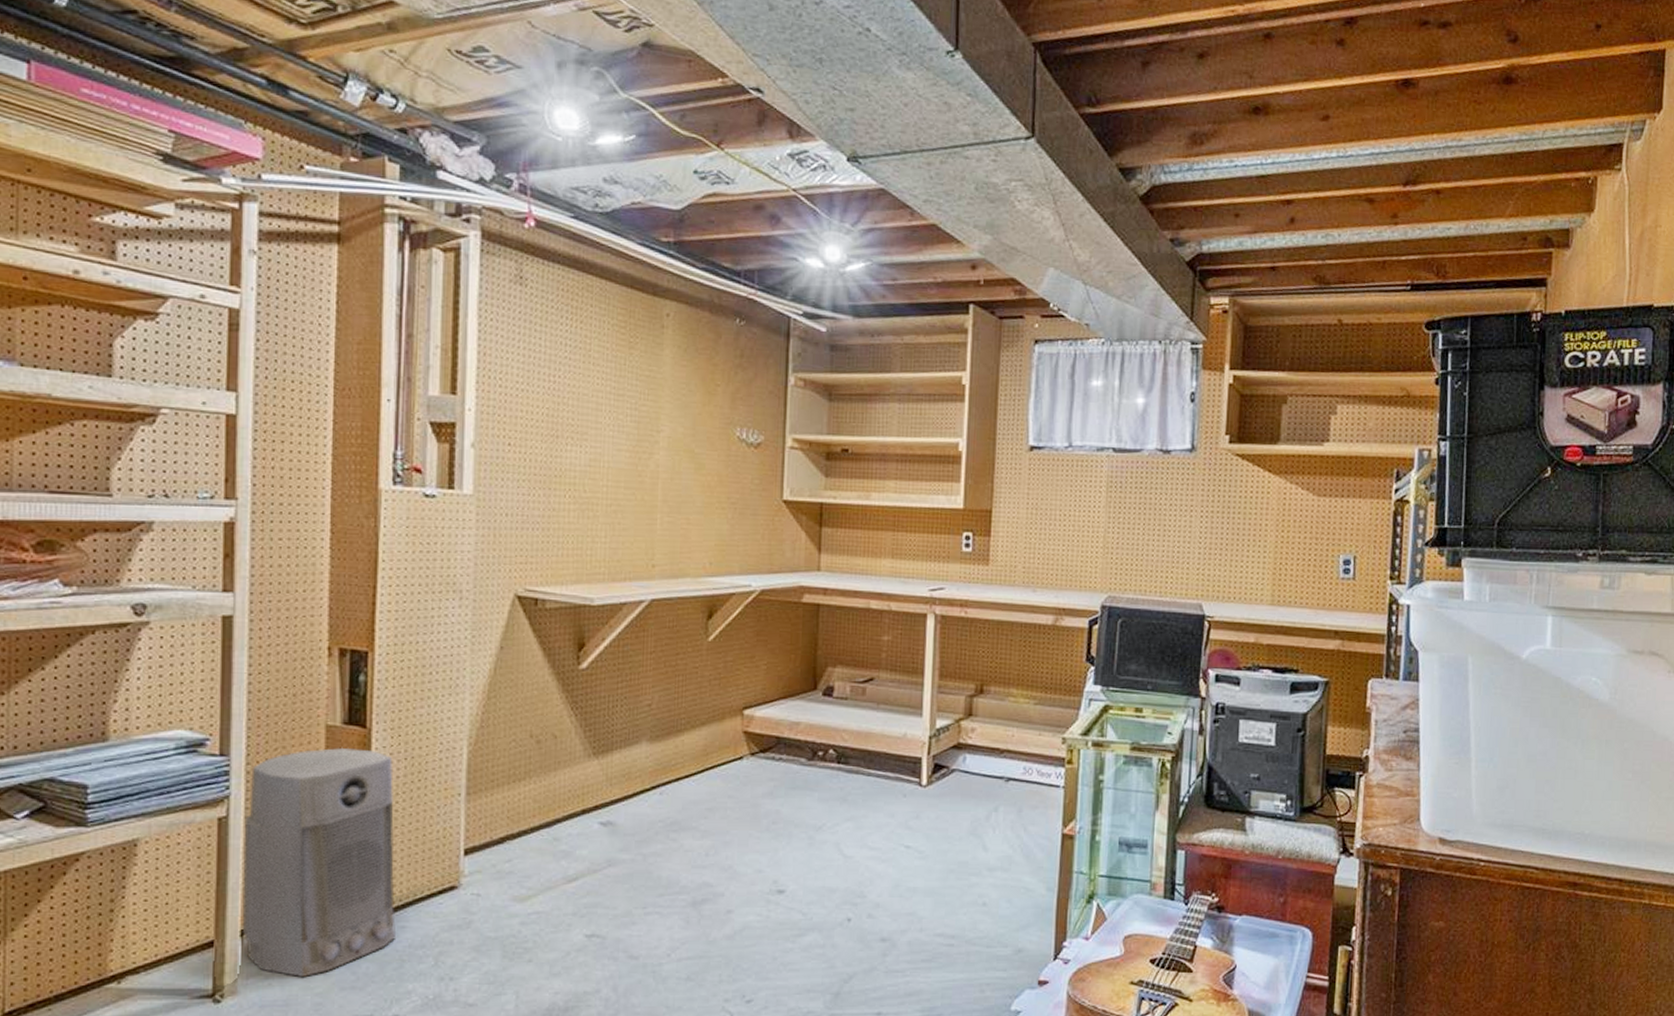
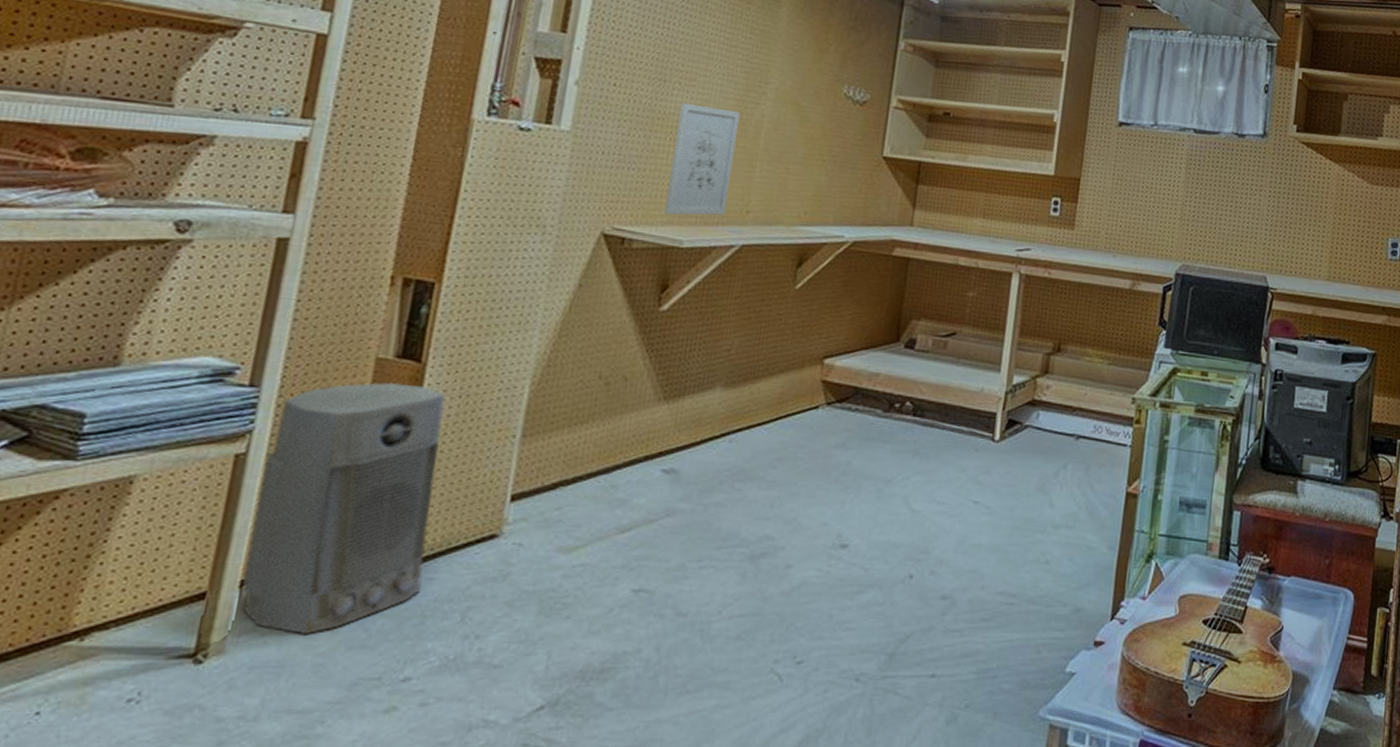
wall art: none [572,458,635,574] -> present [664,102,740,216]

